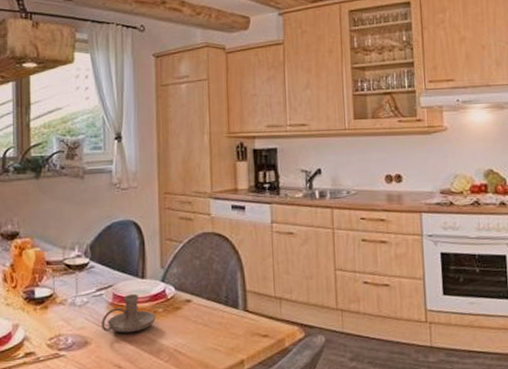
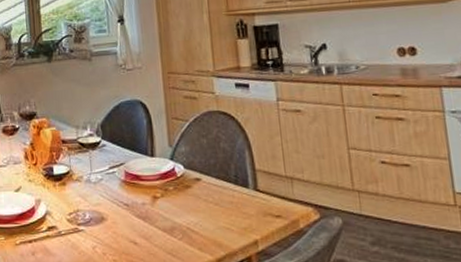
candle holder: present [101,293,156,333] -> none [116,171,167,210]

